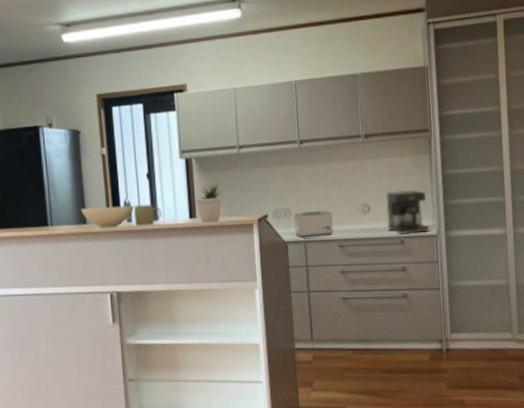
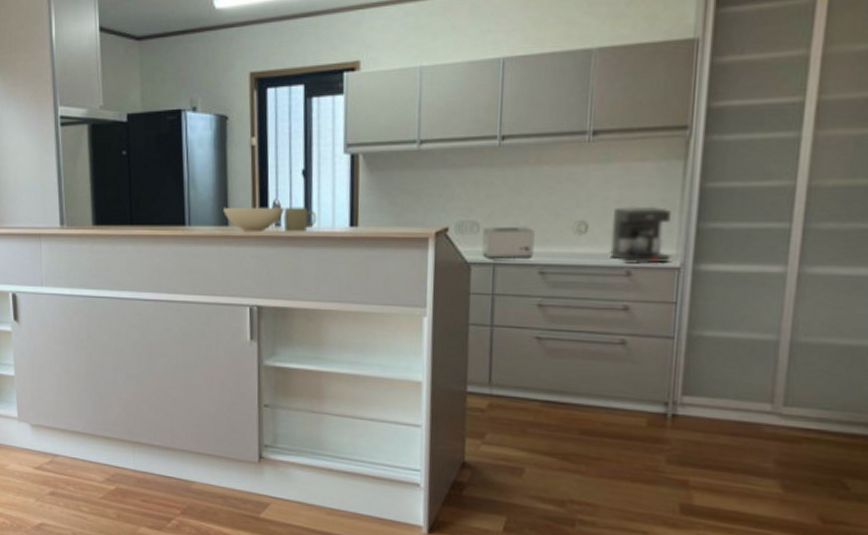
potted plant: present [196,182,222,222] -> none [360,184,393,232]

